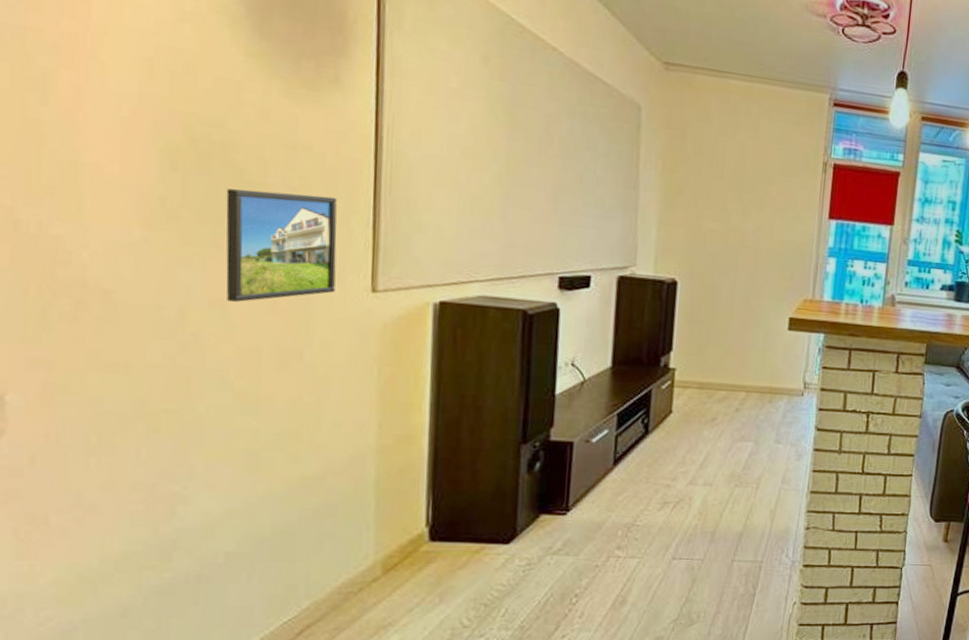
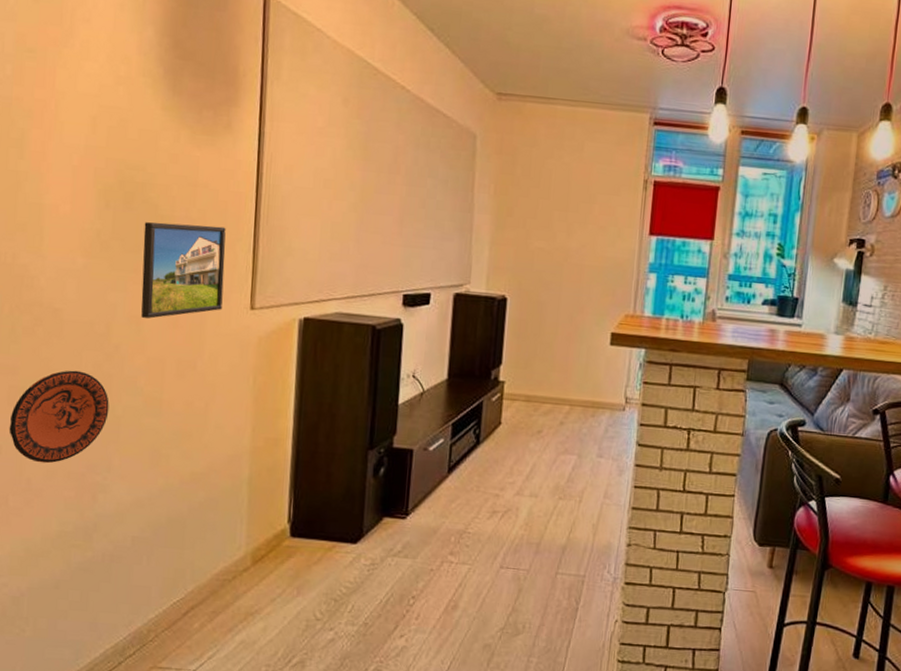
decorative plate: none [45,363,187,474] -> present [9,370,109,464]

